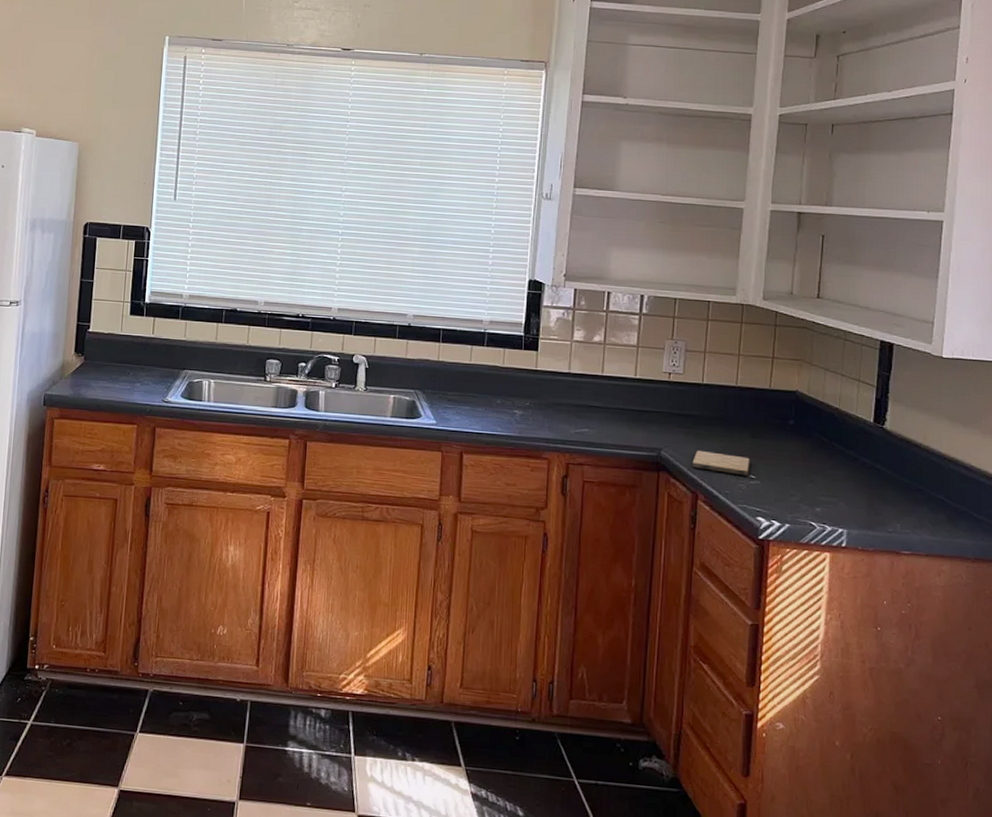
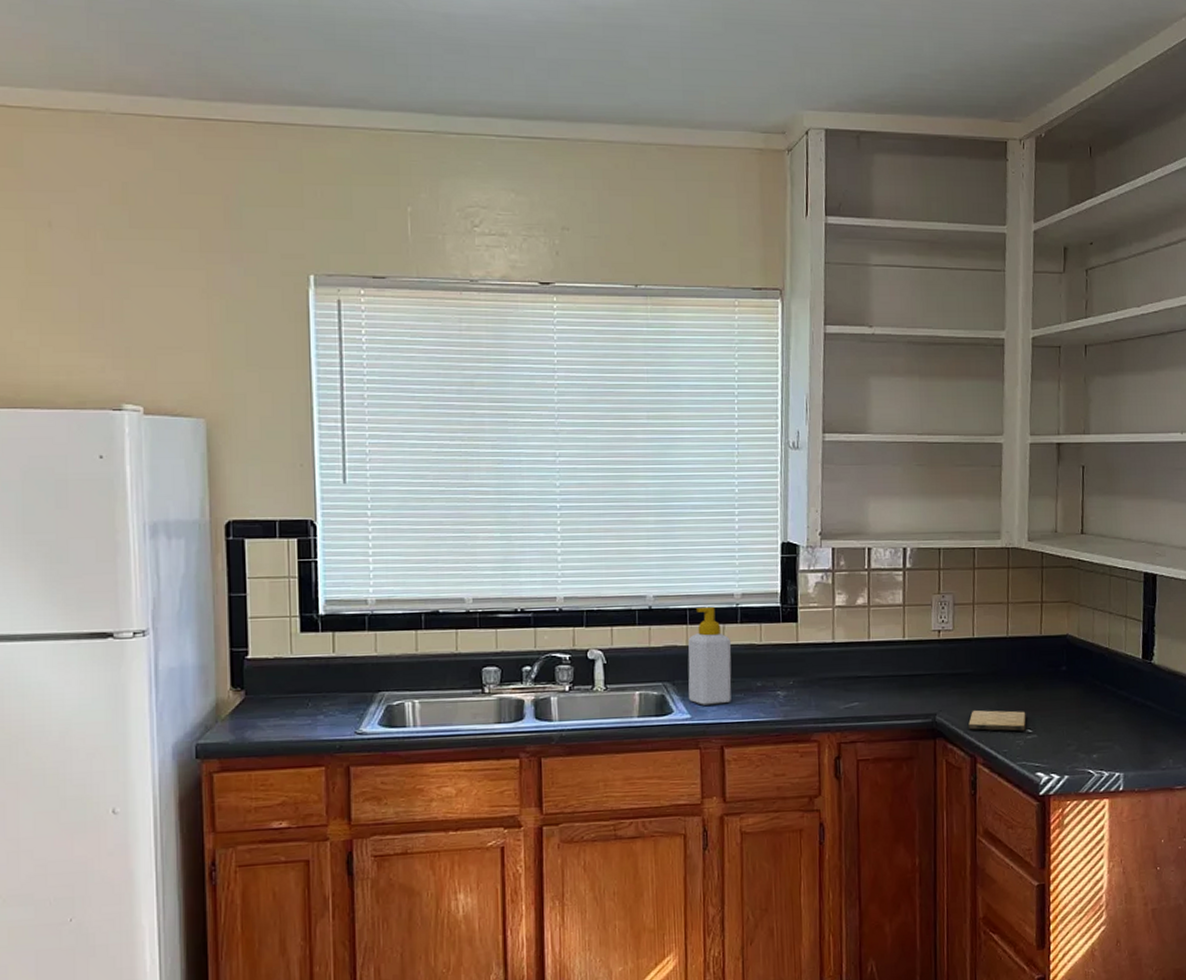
soap bottle: none [436,328,478,415] -> present [687,606,732,705]

